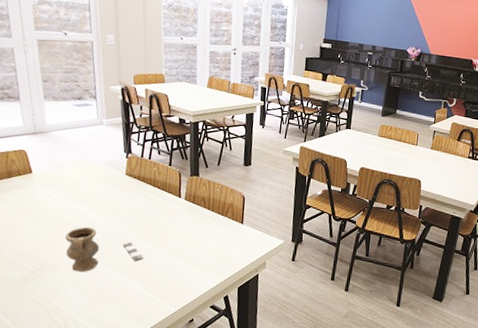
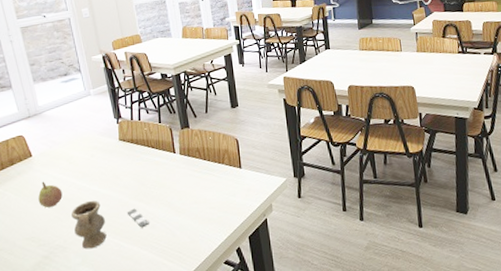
fruit: none [32,199,59,227] -> present [38,181,63,208]

